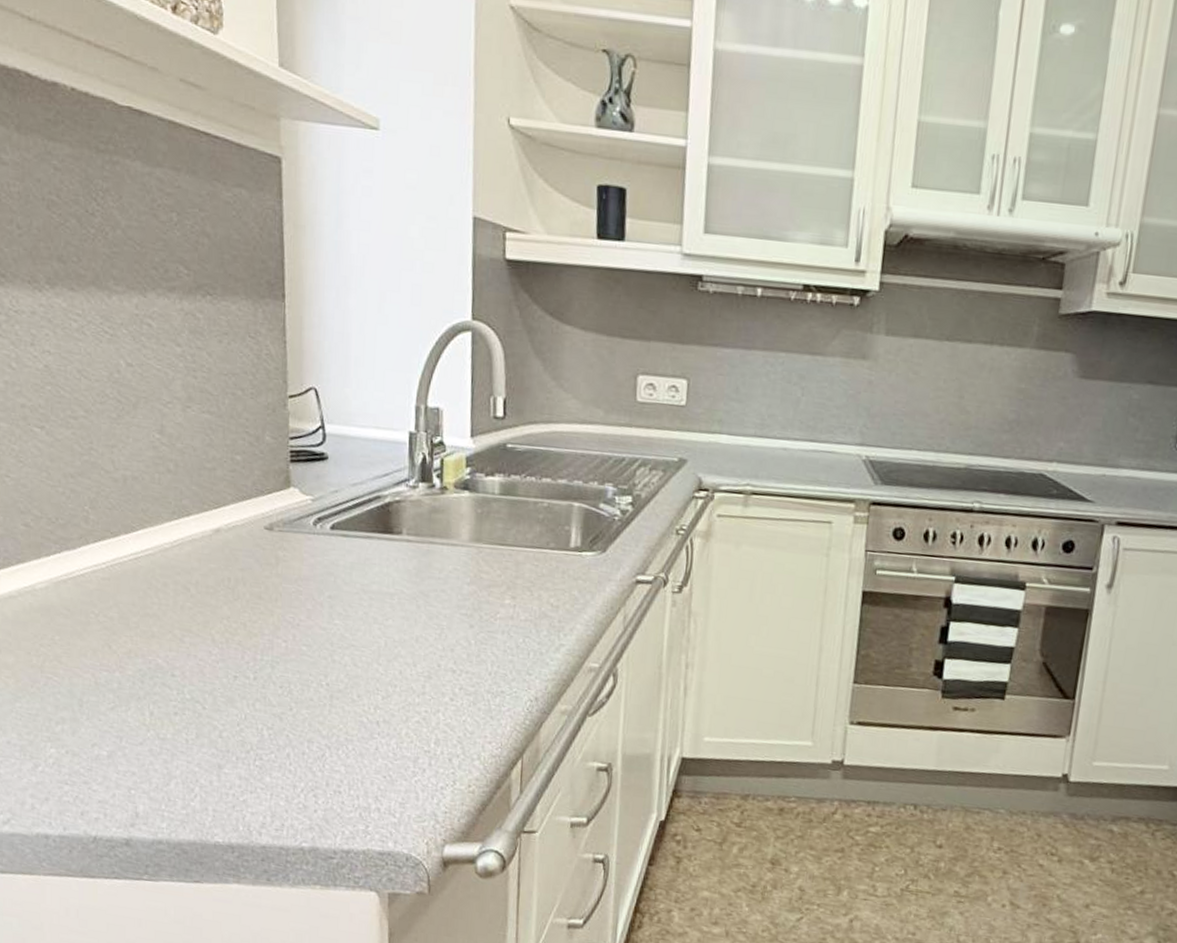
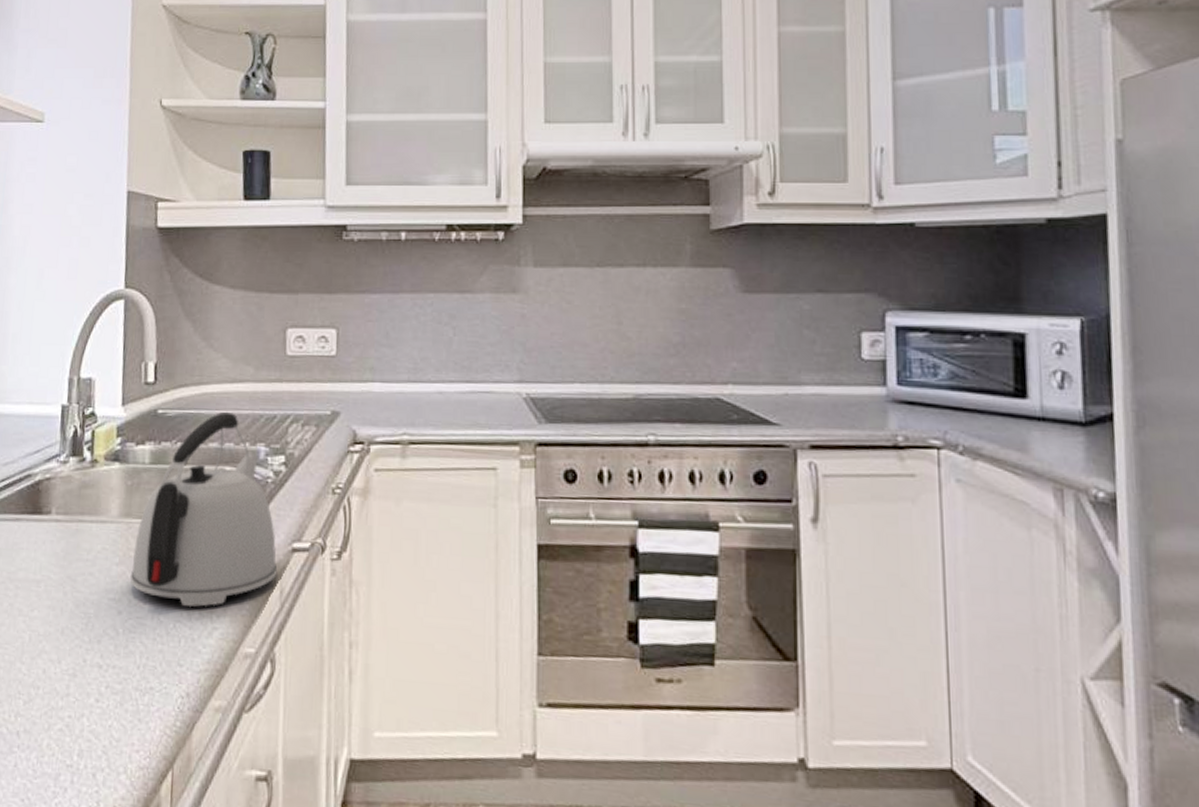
kettle: none [481,451,622,626] -> present [129,412,278,608]

